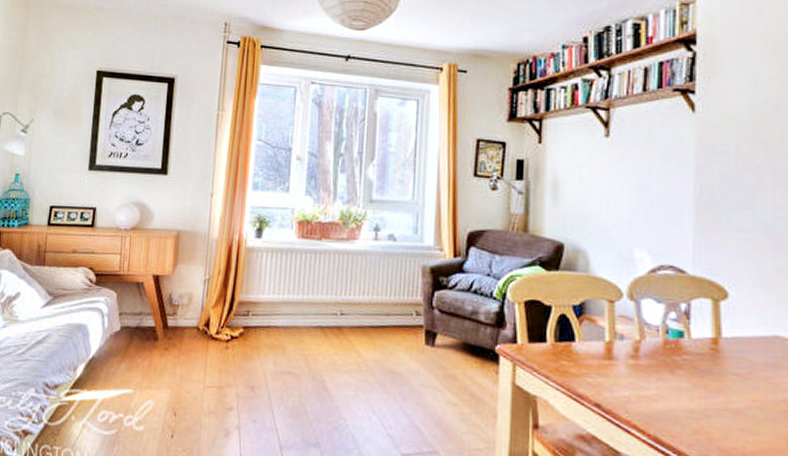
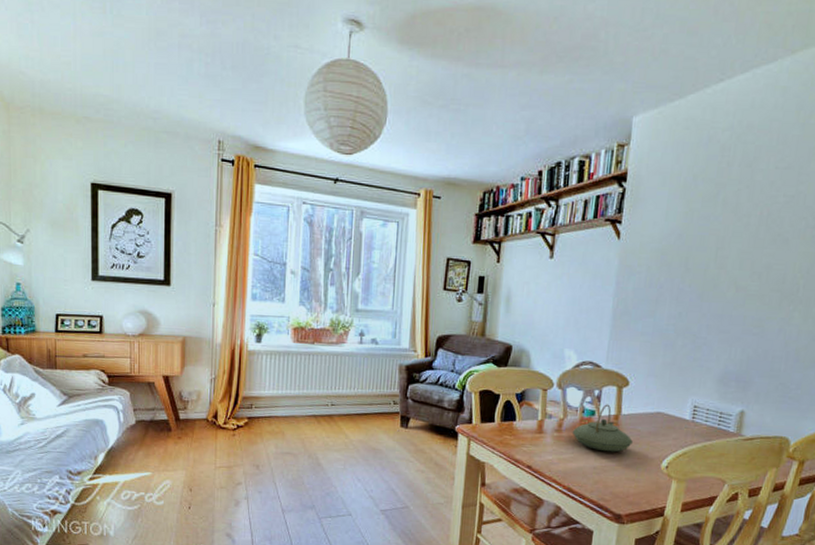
teapot: none [653,322,743,390] -> present [572,404,633,452]

